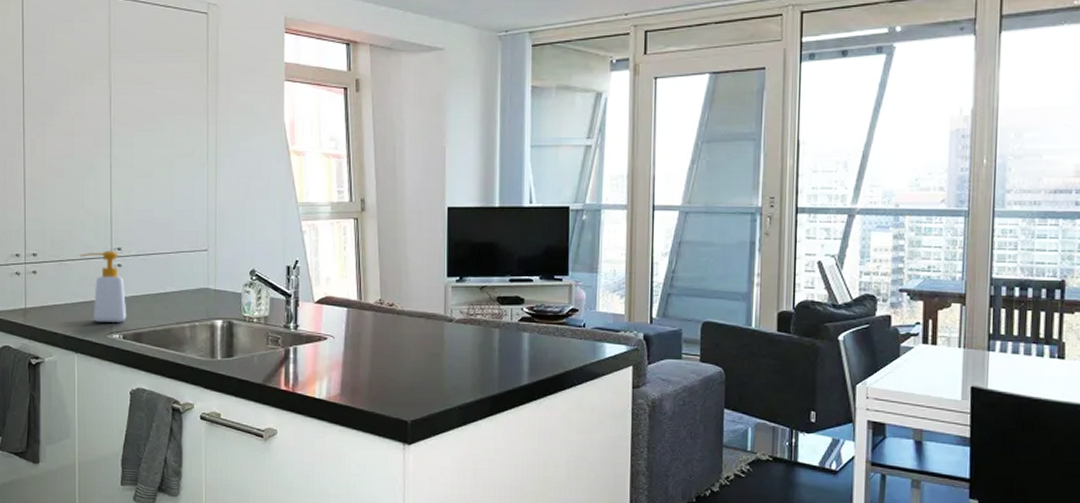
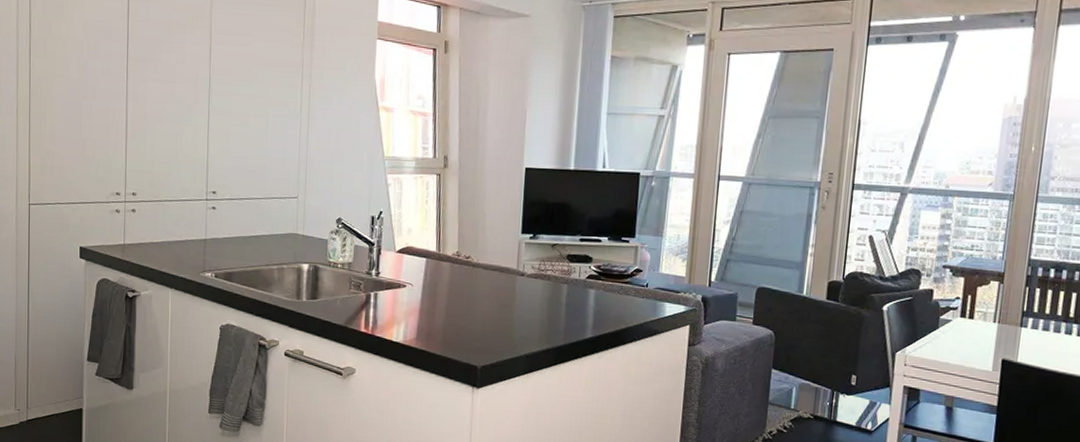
soap bottle: present [79,250,127,324] -> none [176,193,220,263]

